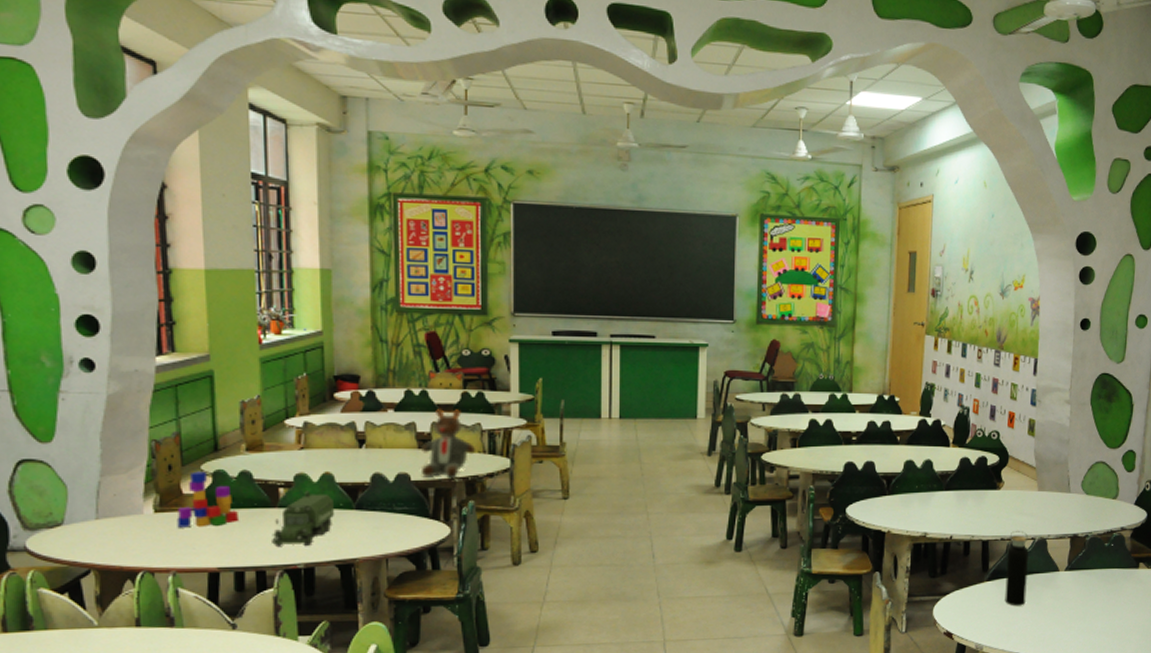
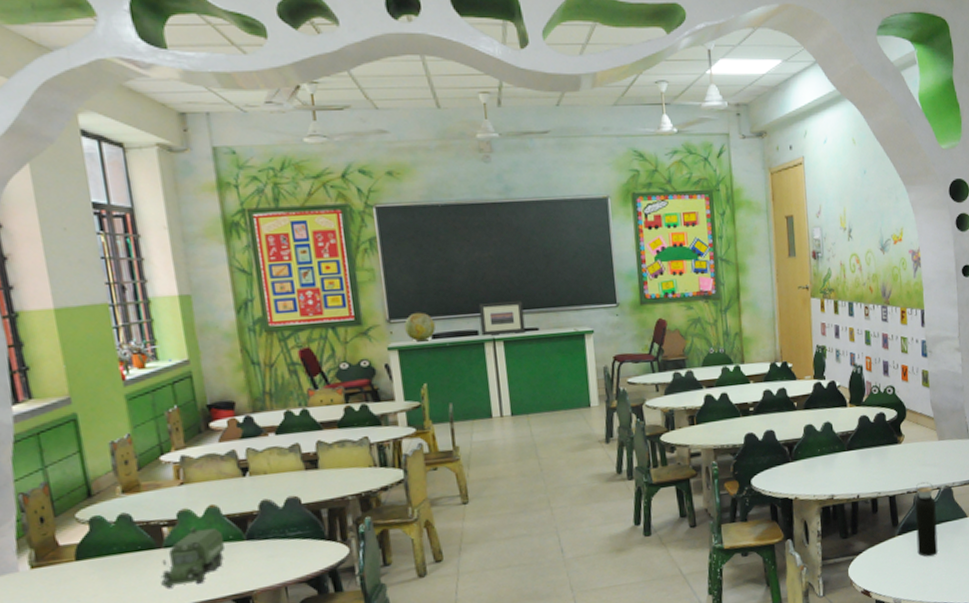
toy blocks: present [176,471,238,528] -> none [56,519,123,582]
teddy bear: present [420,409,476,477] -> none [308,425,367,498]
globe: none [528,308,556,337] -> present [404,312,435,342]
picture frame: none [600,305,643,339] -> present [478,301,526,337]

